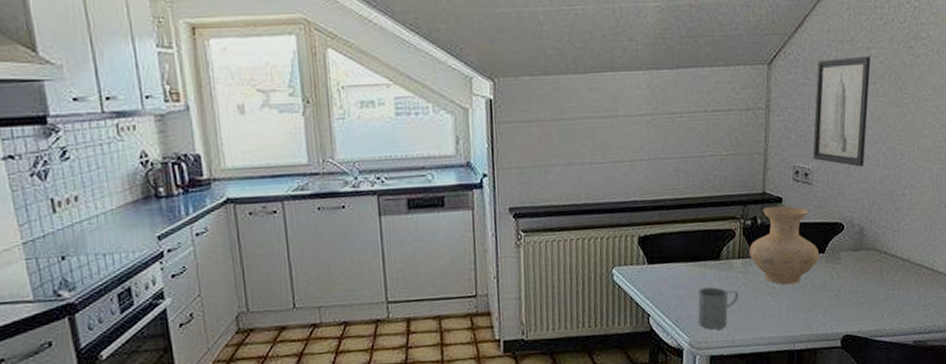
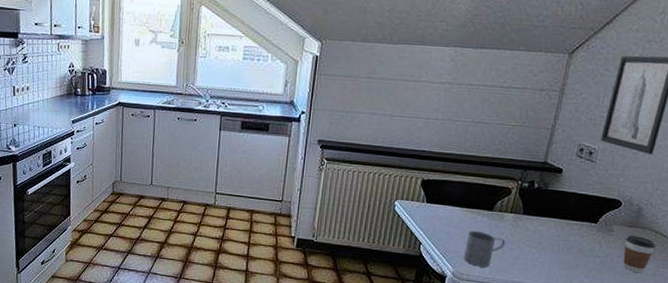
vase: present [749,205,820,285] -> none [521,174,592,244]
coffee cup: none [854,259,882,301] -> present [623,235,656,274]

